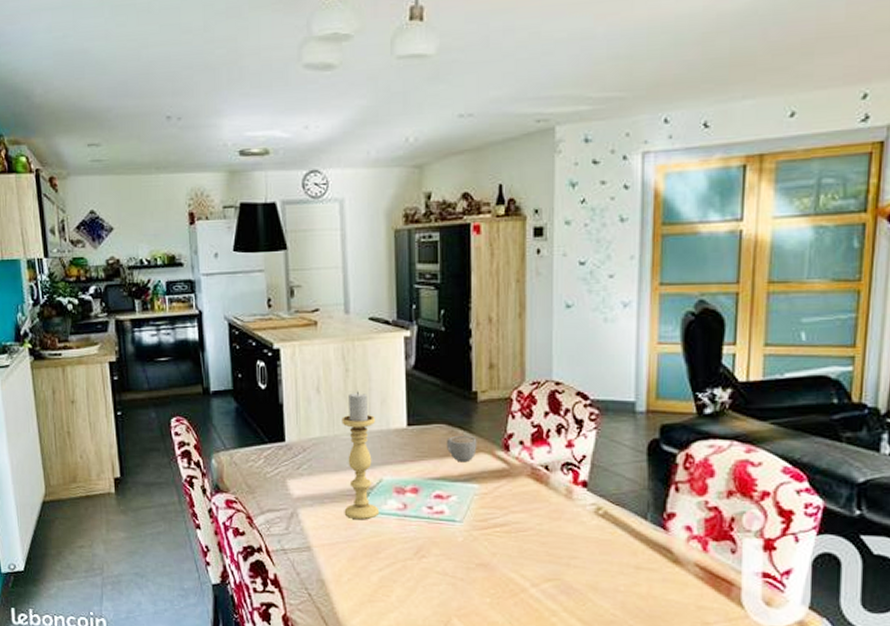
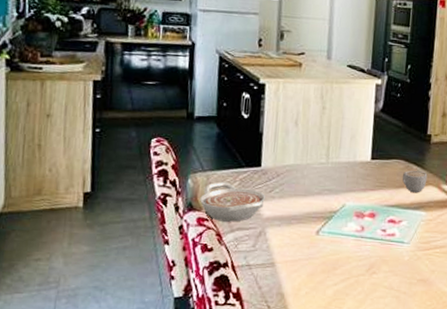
bowl: none [226,460,293,503] -> present [200,181,265,222]
candle holder: present [342,391,380,520] -> none [308,126,344,240]

